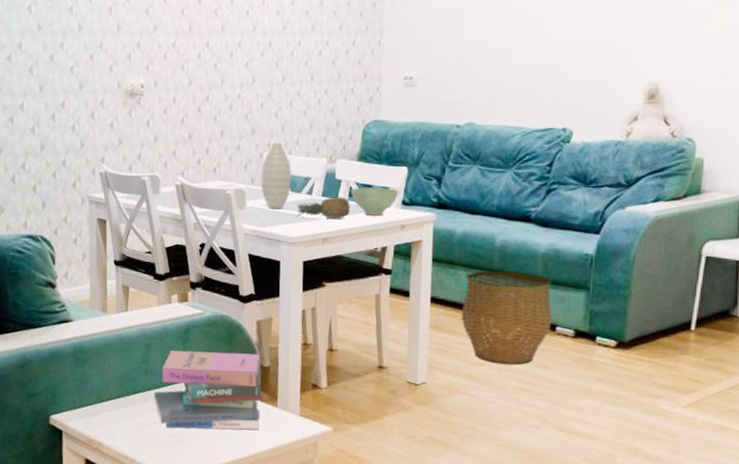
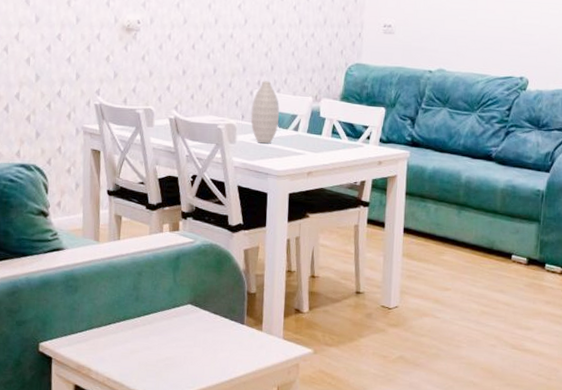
books: present [153,350,262,430] -> none [143,277,248,354]
fruit: present [296,197,351,219] -> none [283,133,333,154]
bowl: present [350,187,399,216] -> none [333,125,377,152]
basket: present [461,270,553,365] -> none [430,204,510,290]

